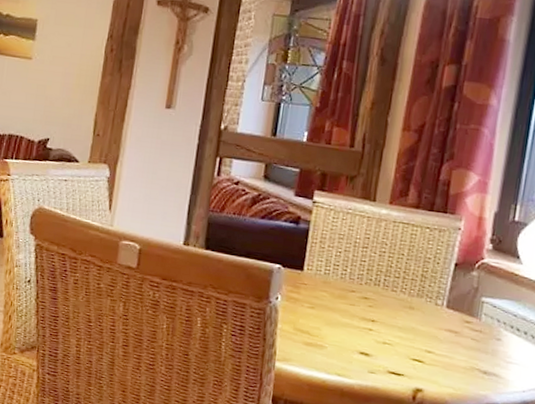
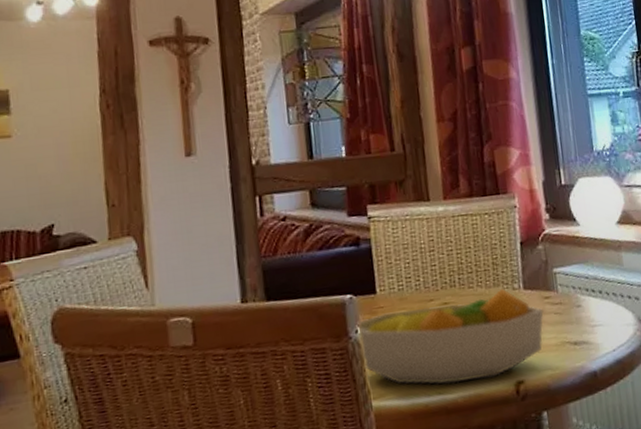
fruit bowl: none [276,289,461,377] -> present [357,288,544,384]

